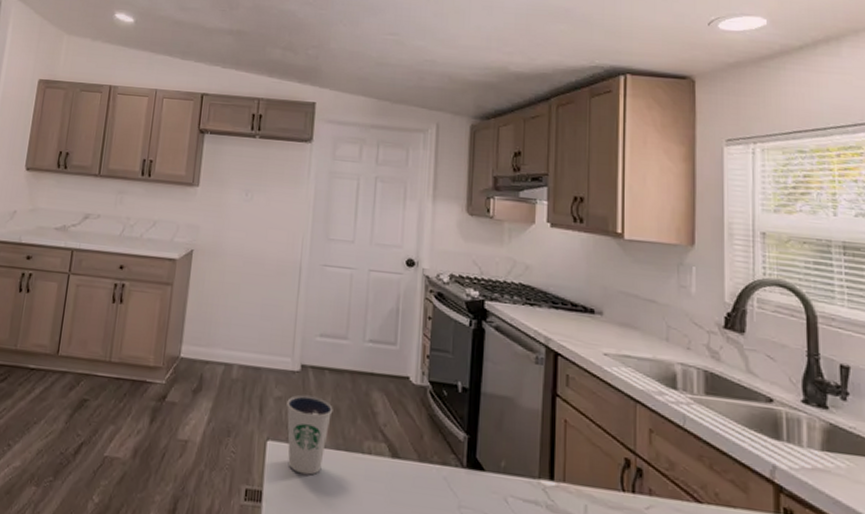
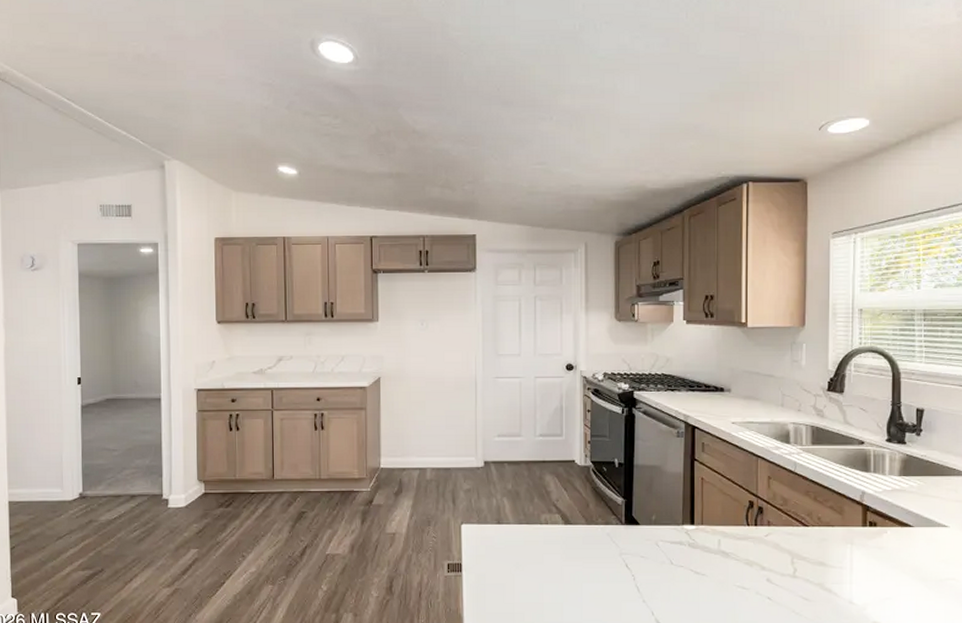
dixie cup: present [287,394,333,475] -> none [475,485,514,546]

